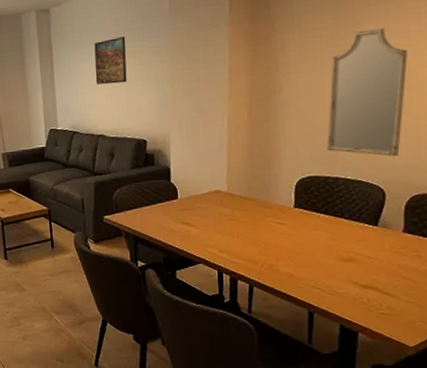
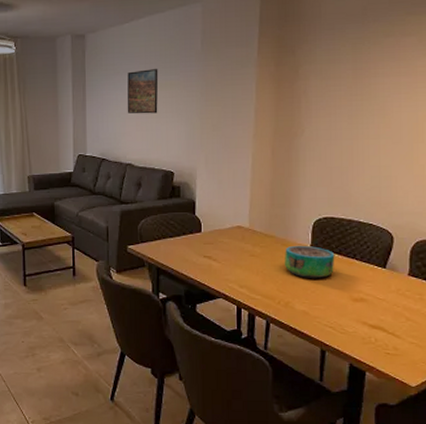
decorative bowl: none [265,206,321,240] -> present [284,245,335,278]
home mirror: present [326,27,408,157] -> none [342,82,416,204]

